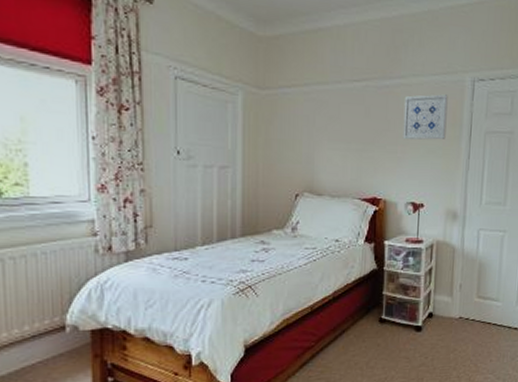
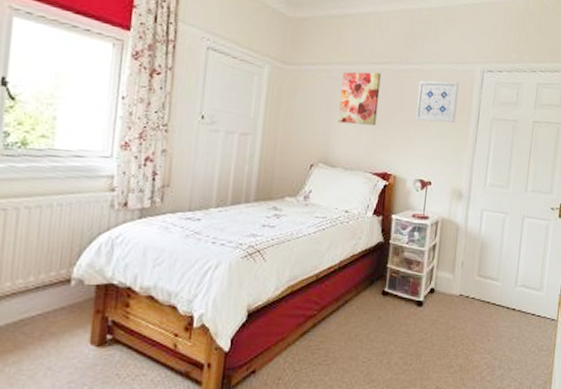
wall art: none [321,90,364,149] -> present [338,71,382,126]

